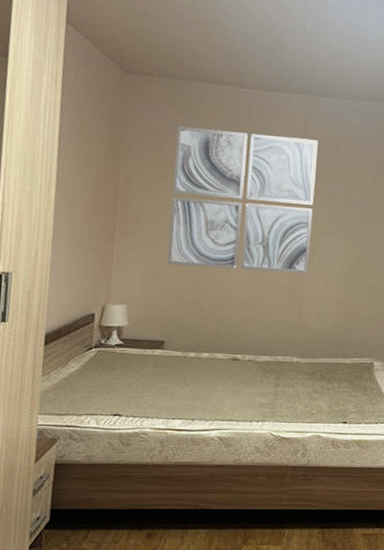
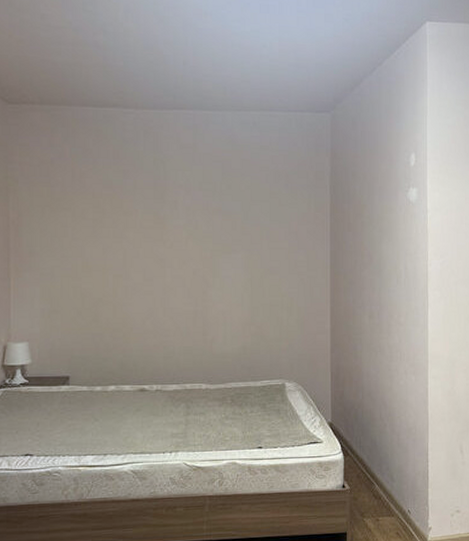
wall art: present [166,125,318,275] -> none [64,153,210,298]

